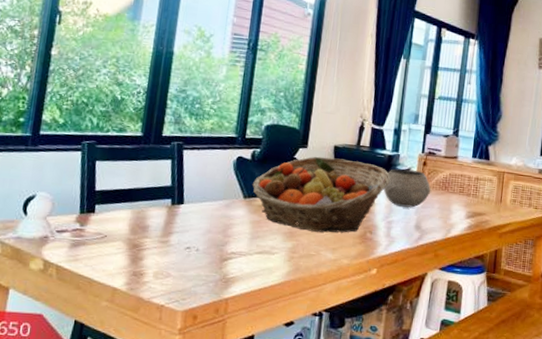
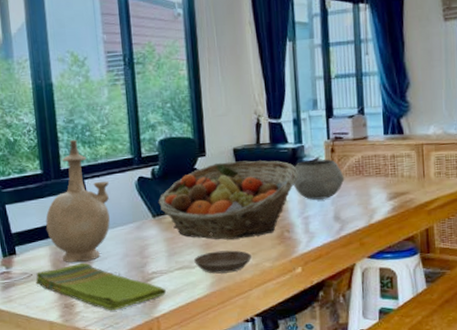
dish towel: none [108,232,242,286] -> present [35,263,167,311]
vase: none [133,108,207,232] -> present [45,139,110,263]
saucer: none [275,241,332,265] -> present [194,250,251,274]

